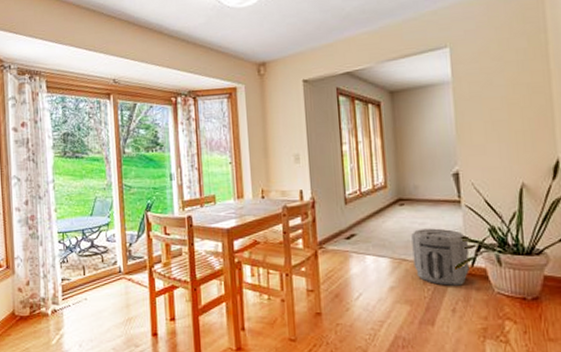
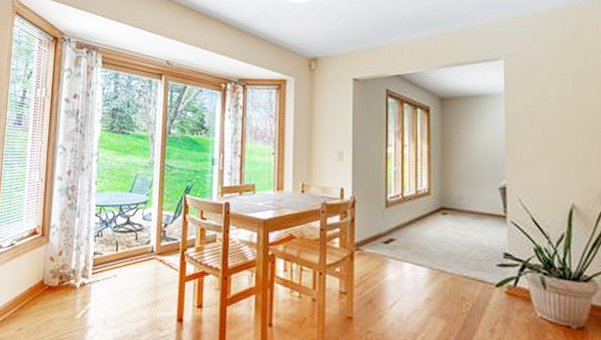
air purifier: present [411,228,470,286] -> none [452,241,513,305]

